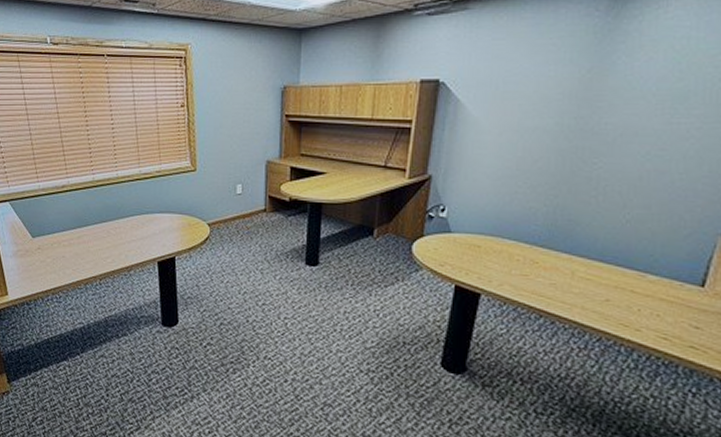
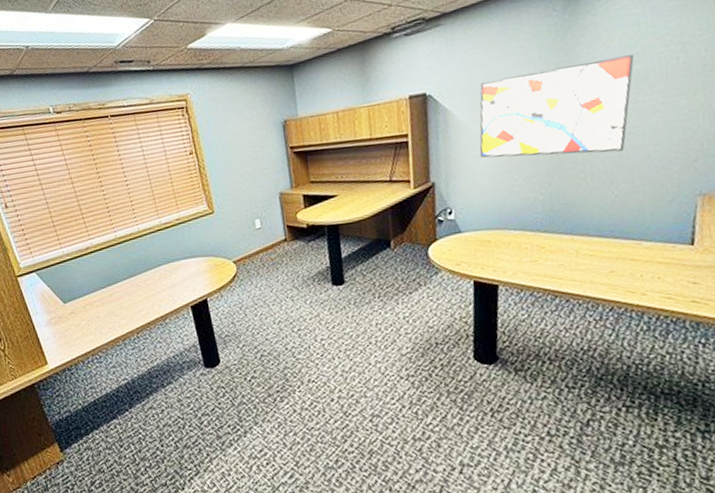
wall art: none [486,71,676,173] -> present [479,54,634,158]

